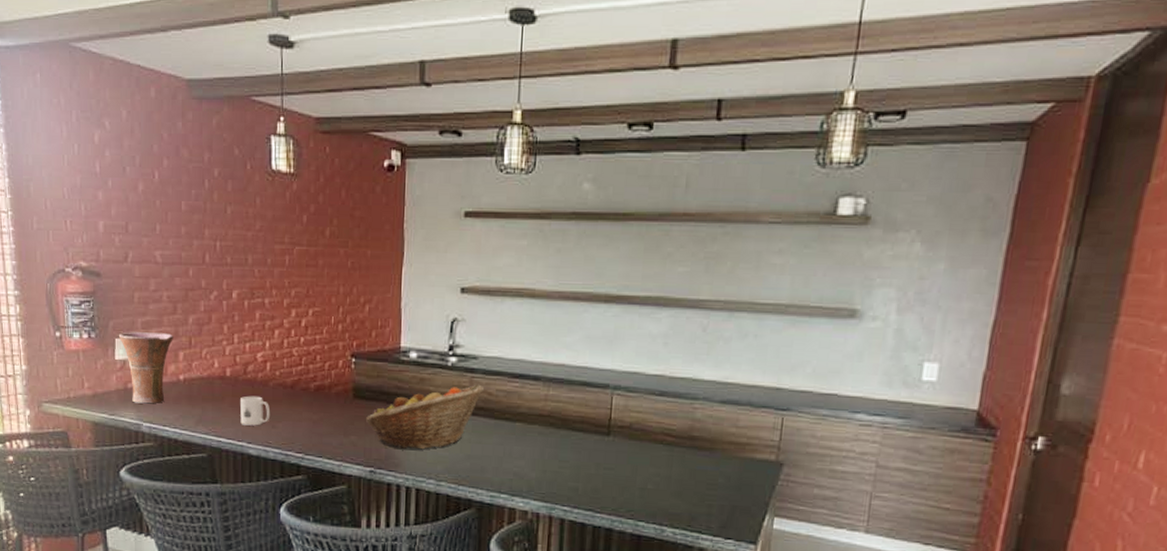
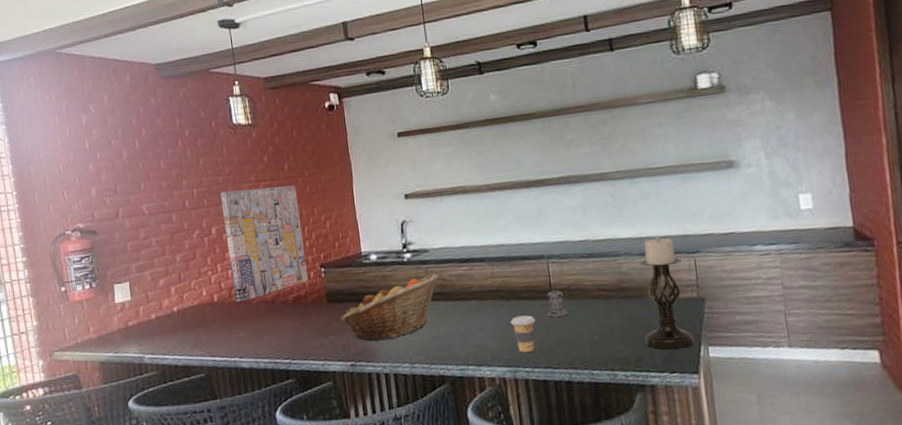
vase: present [118,332,173,404] -> none [116,273,165,339]
mug: present [240,396,271,426] -> none [229,314,257,343]
wall art: none [247,250,336,382] -> present [220,185,308,303]
coffee cup: none [556,448,586,490] -> present [510,315,536,353]
pepper shaker: none [599,426,625,457] -> present [546,290,569,318]
candle holder: none [703,384,767,515] -> present [639,236,695,350]

